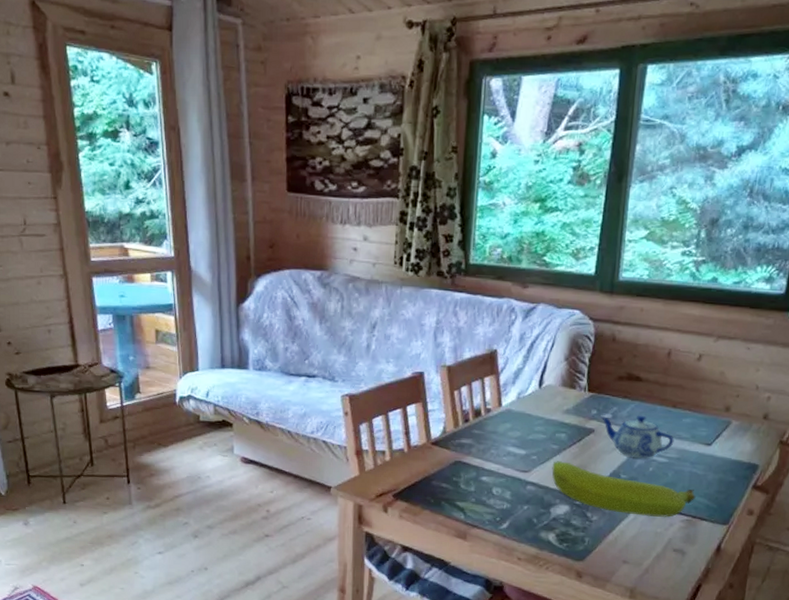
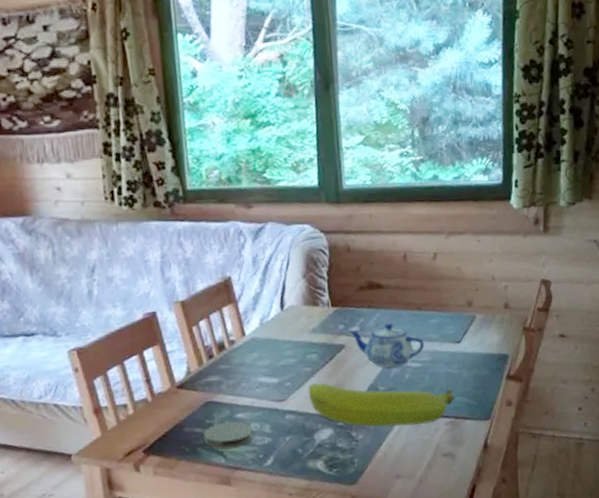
coaster: none [449,482,496,507] -> present [204,421,254,449]

